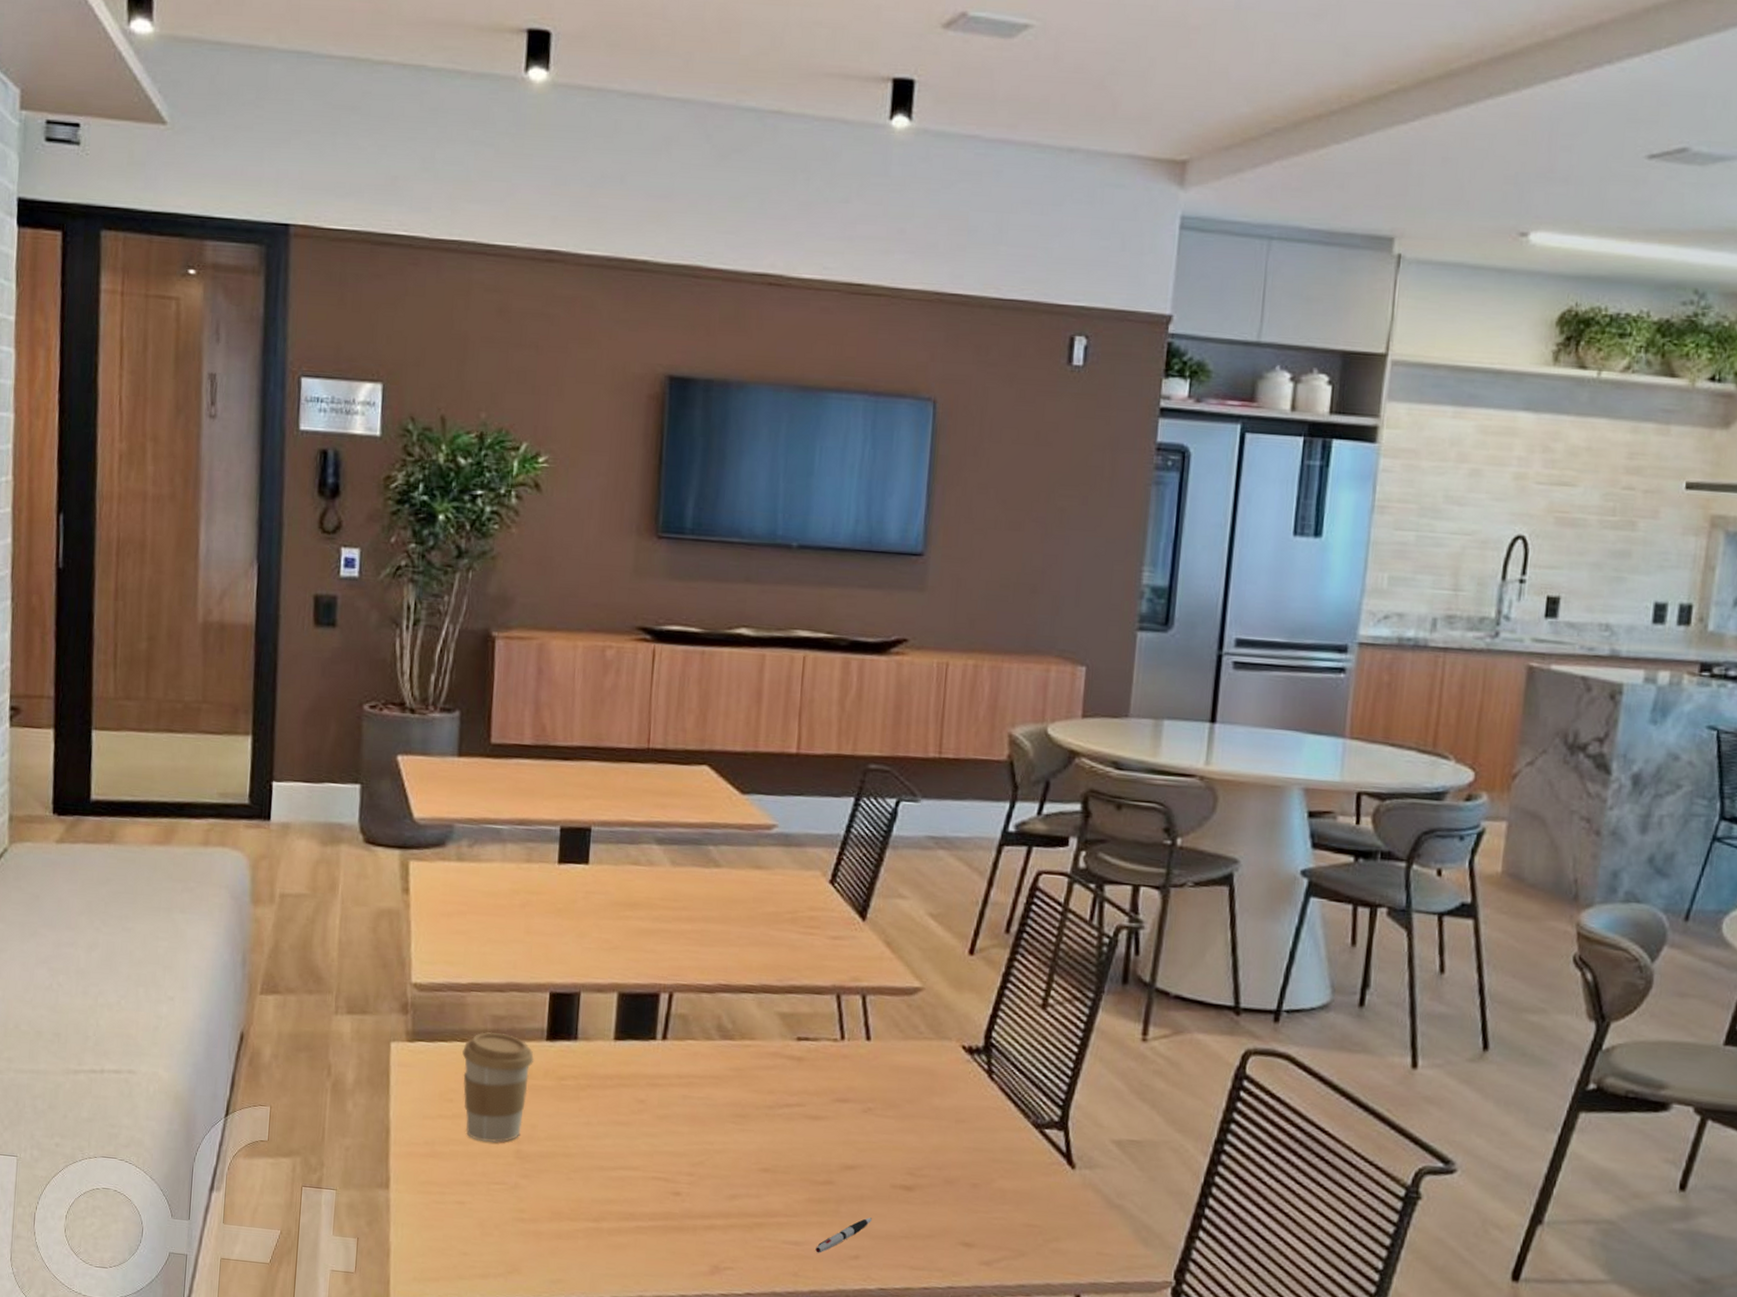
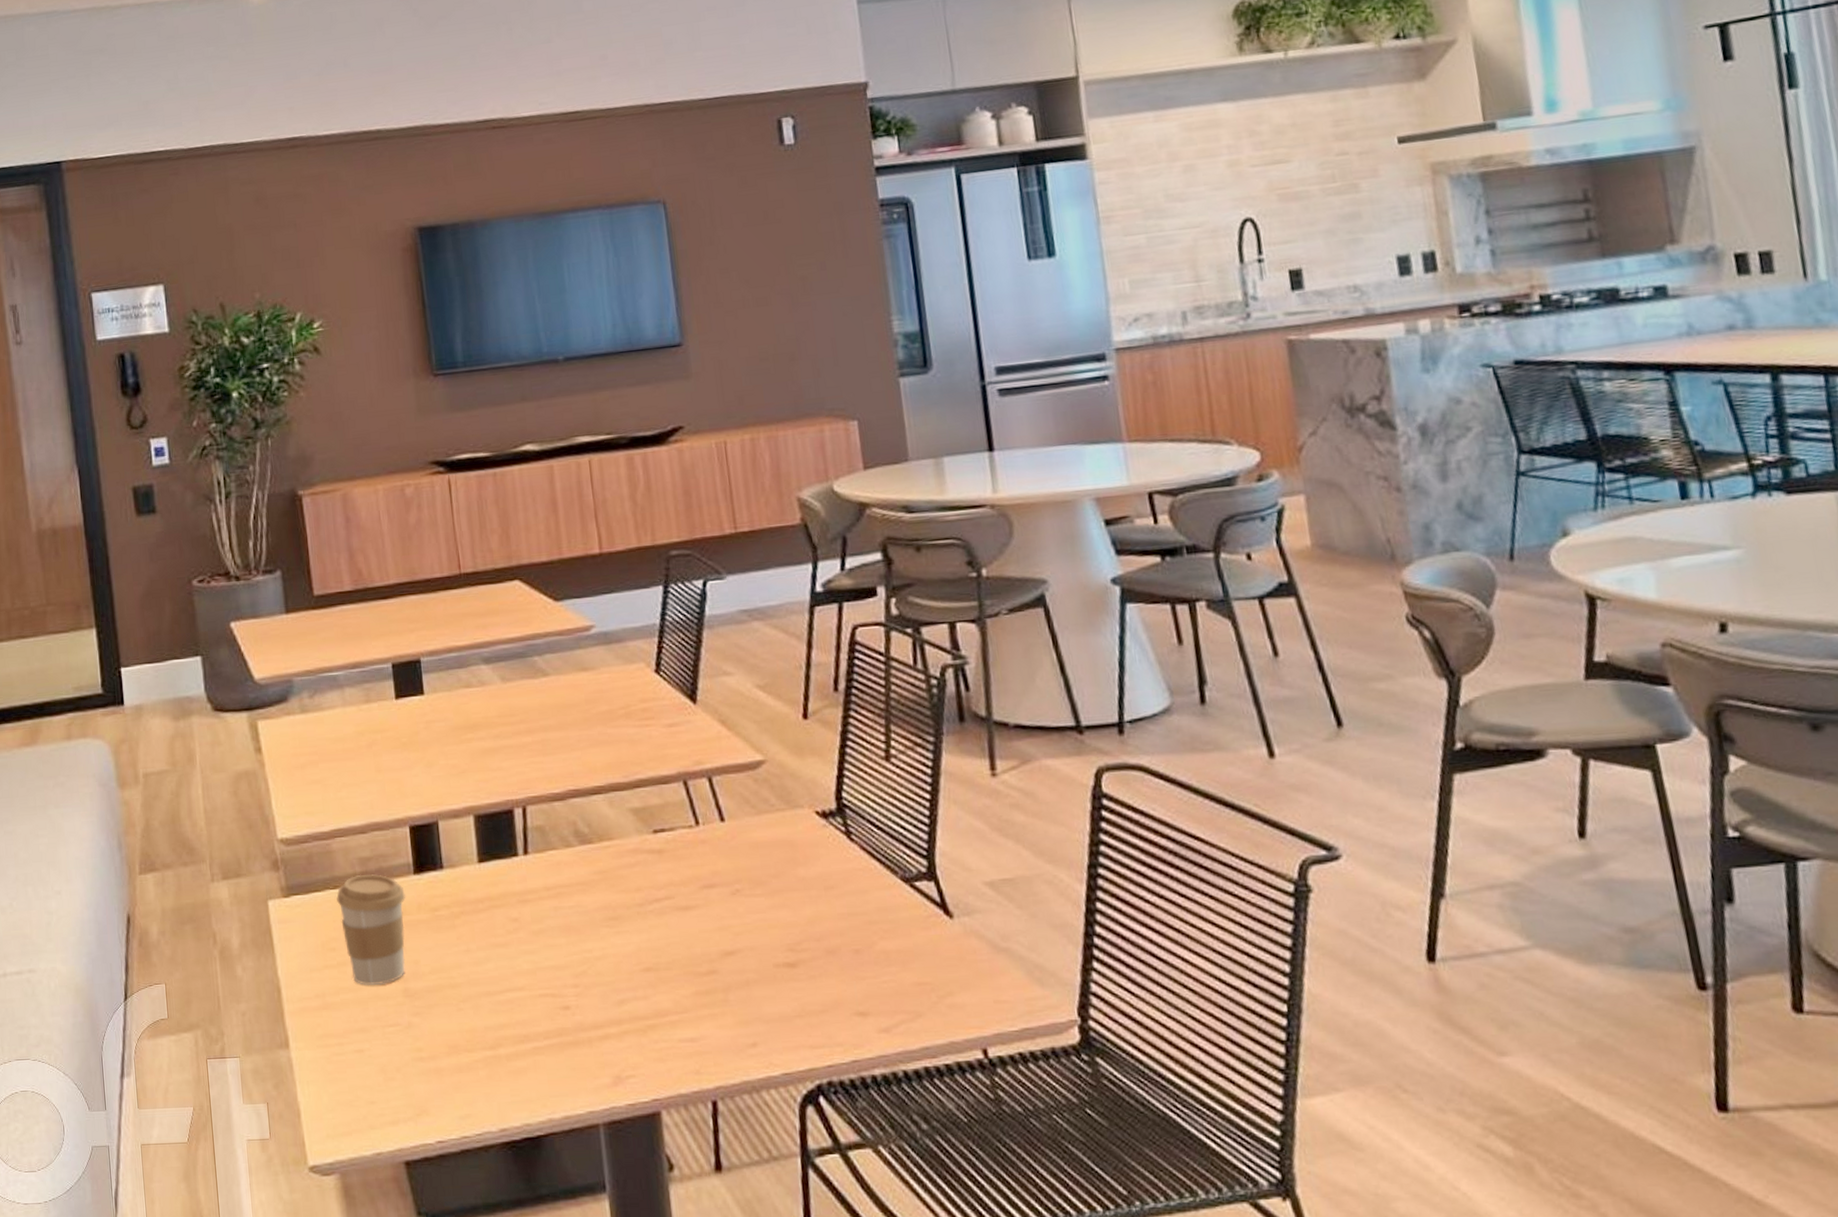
pen: present [815,1217,873,1253] -> none [712,1001,763,1047]

